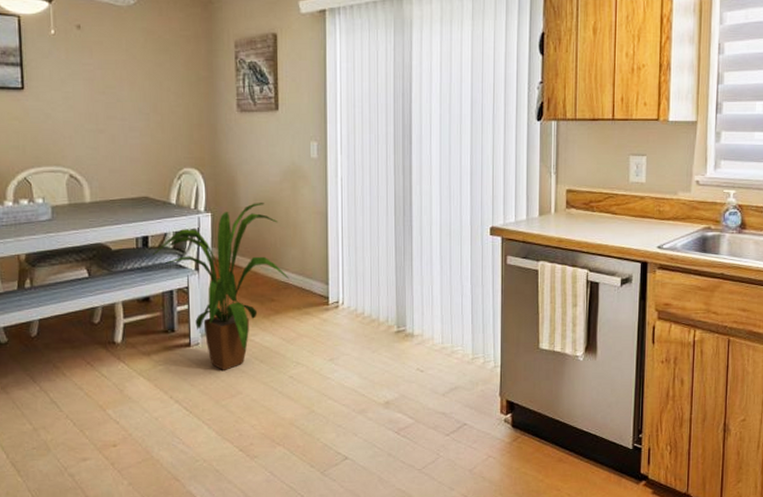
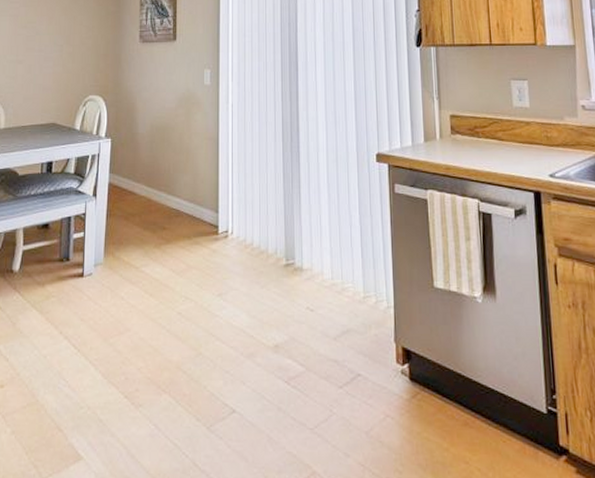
house plant: present [151,203,289,370] -> none [53,129,181,304]

